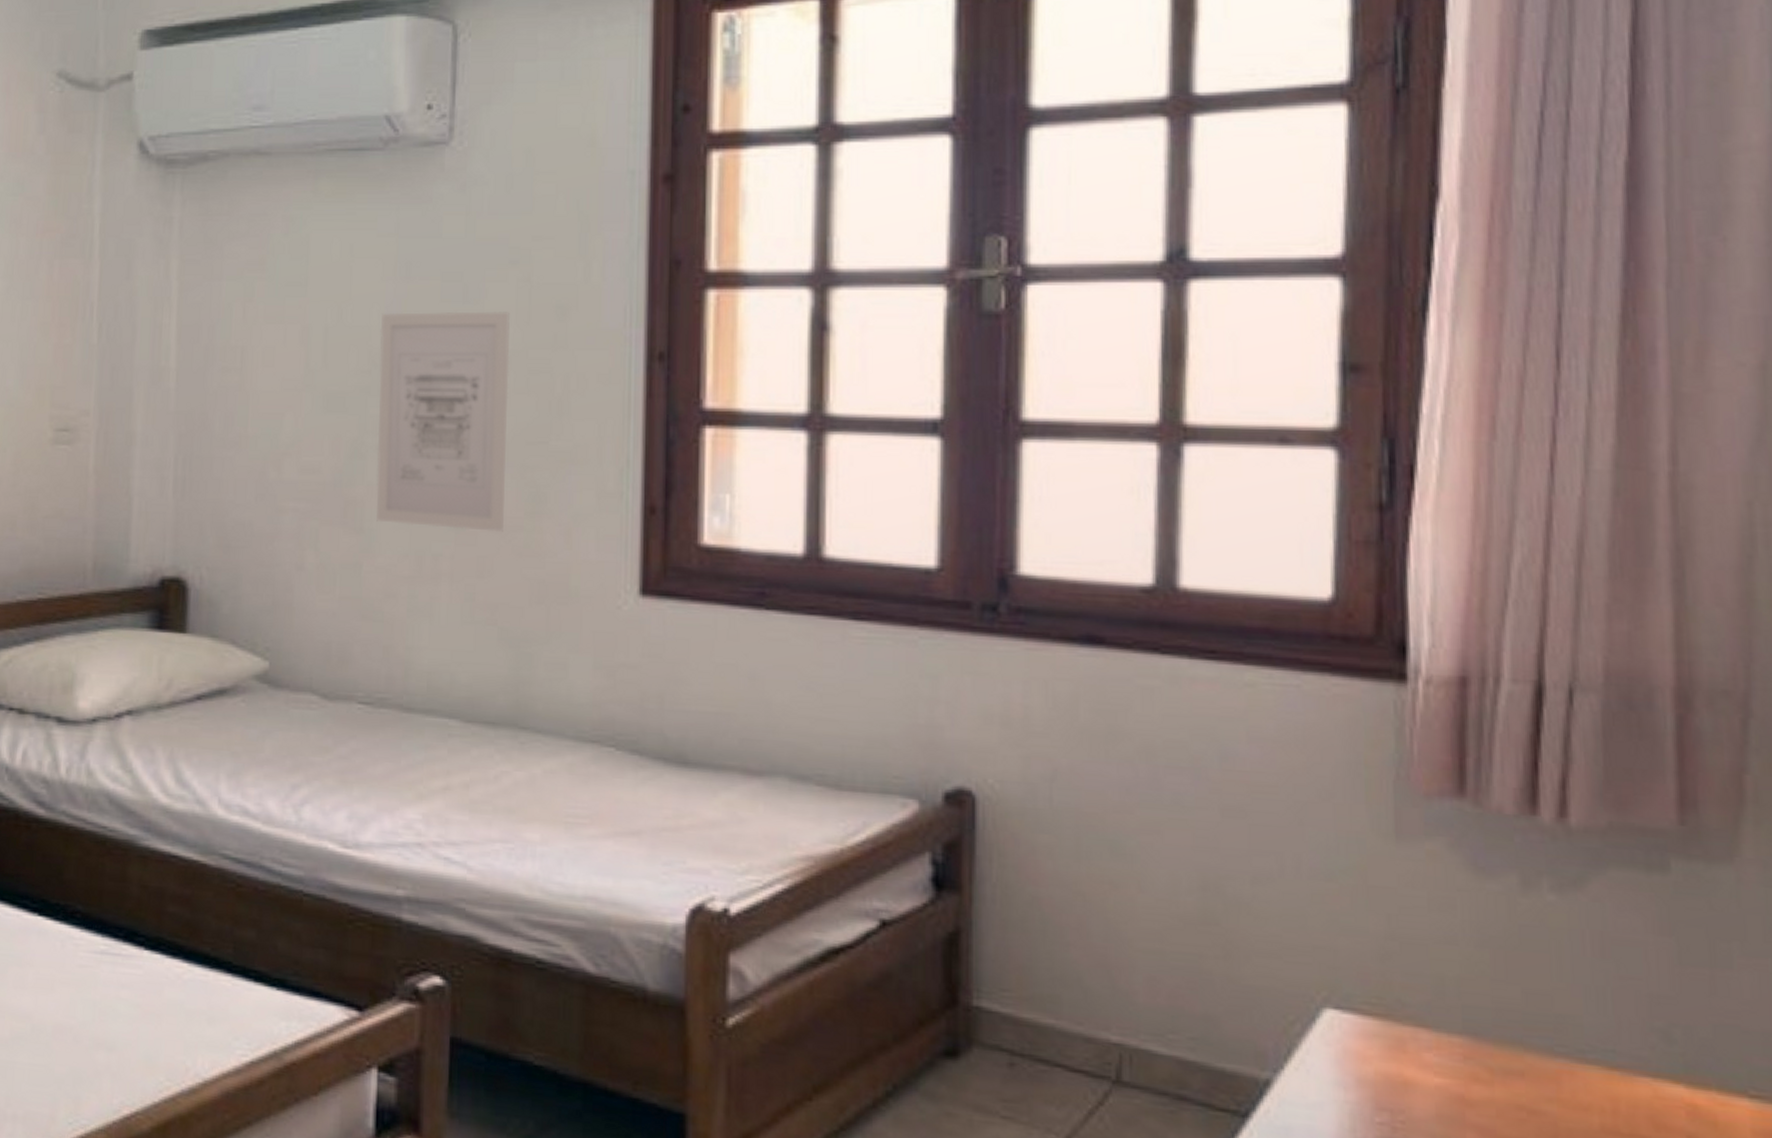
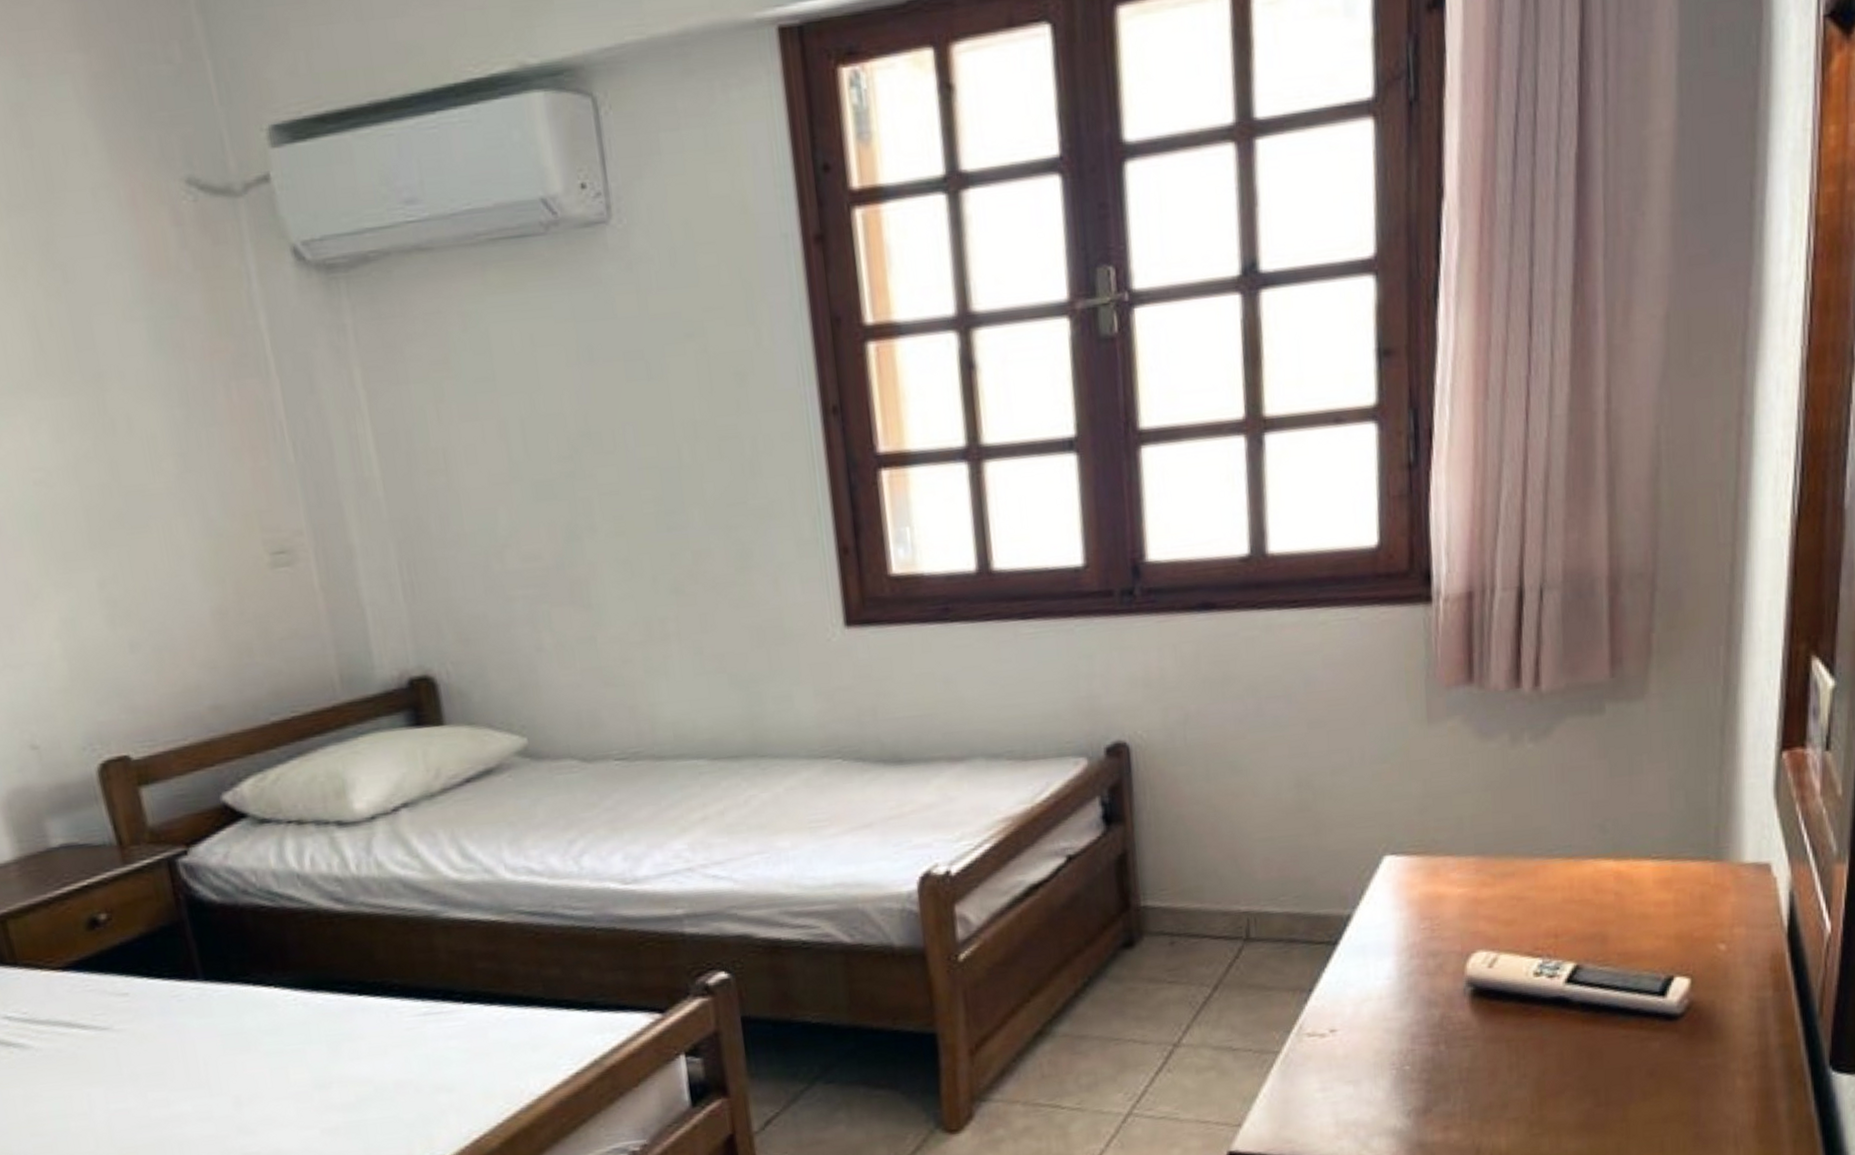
wall art: present [375,311,510,533] -> none [573,384,719,597]

